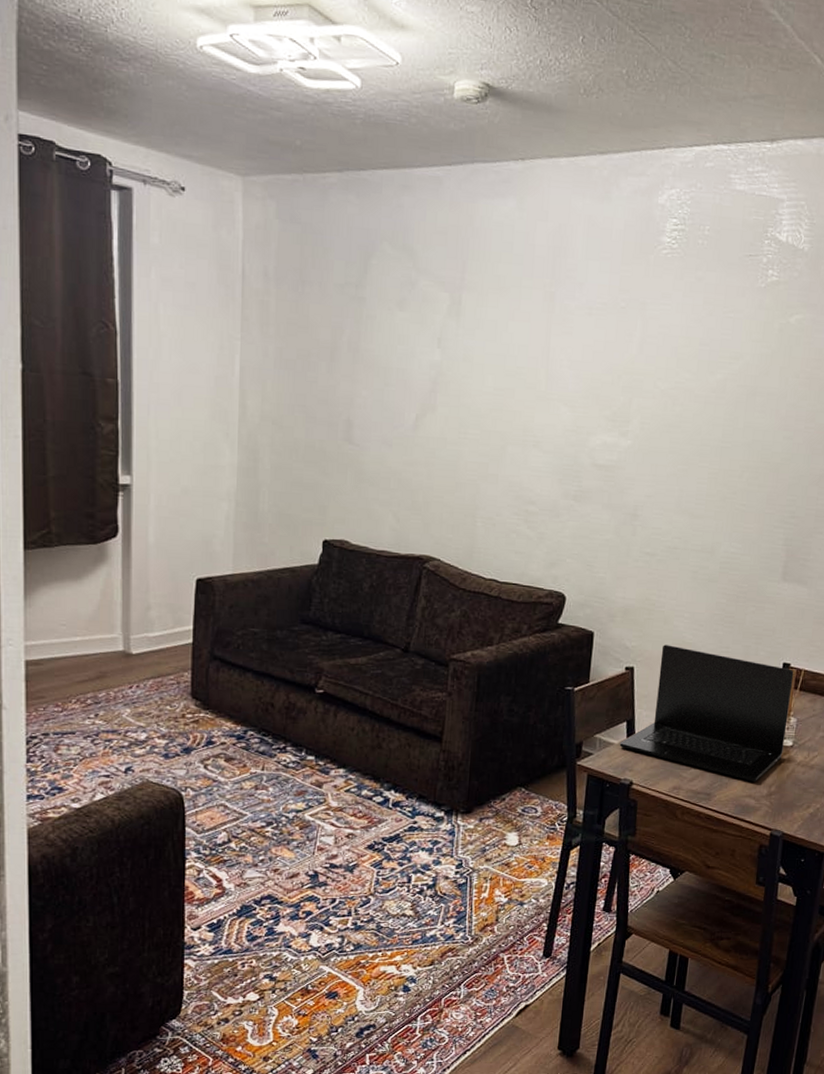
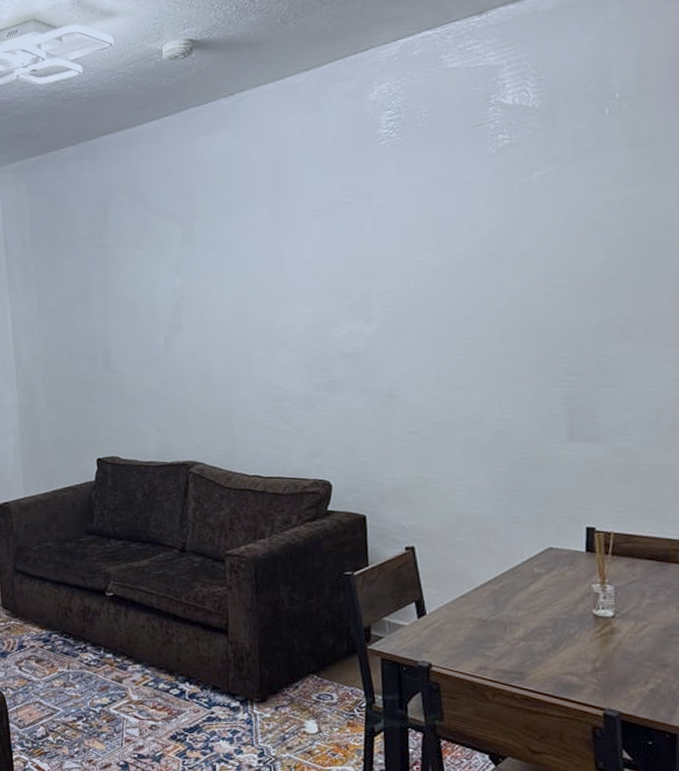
laptop: present [619,645,794,781] -> none [410,520,604,657]

